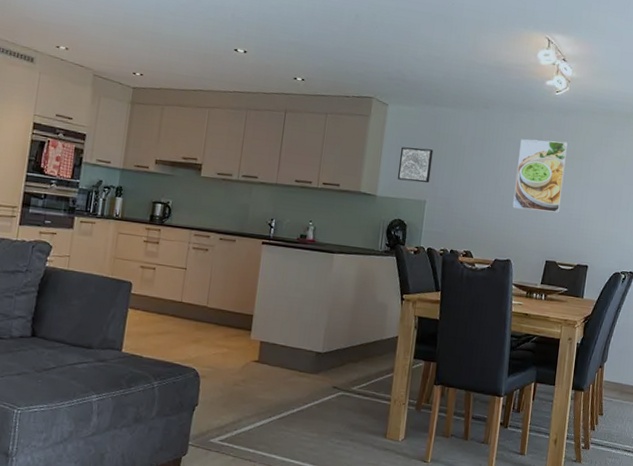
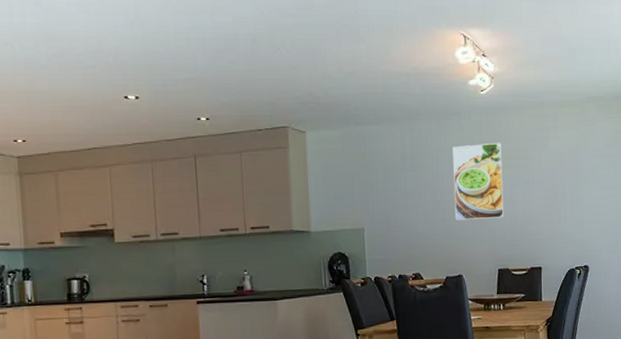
wall art: present [397,147,434,183] -> none [328,173,365,211]

